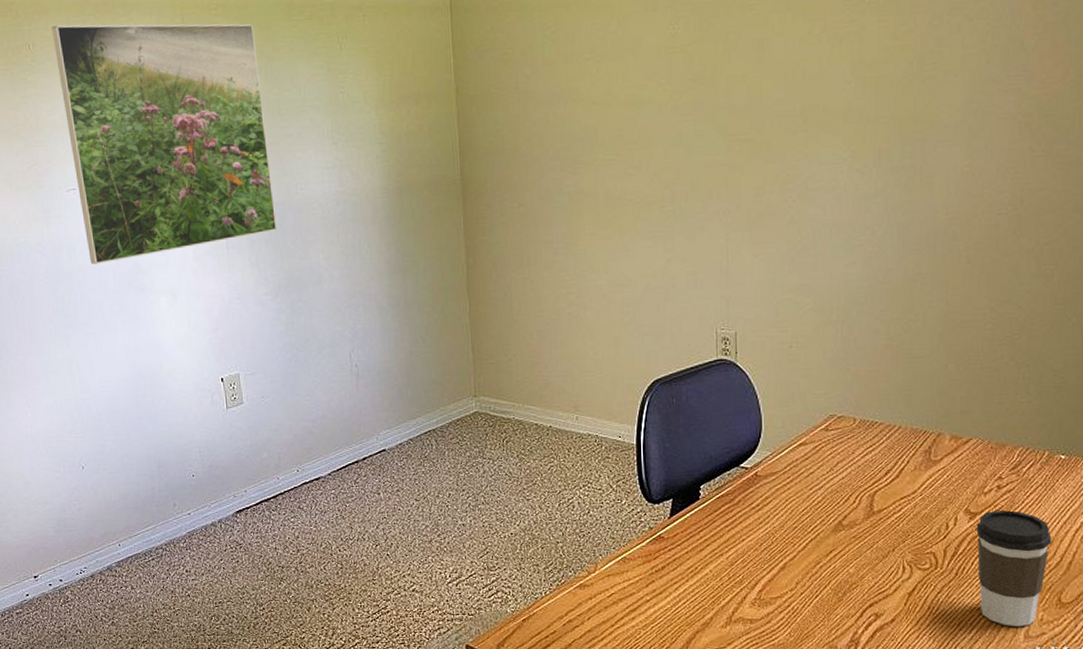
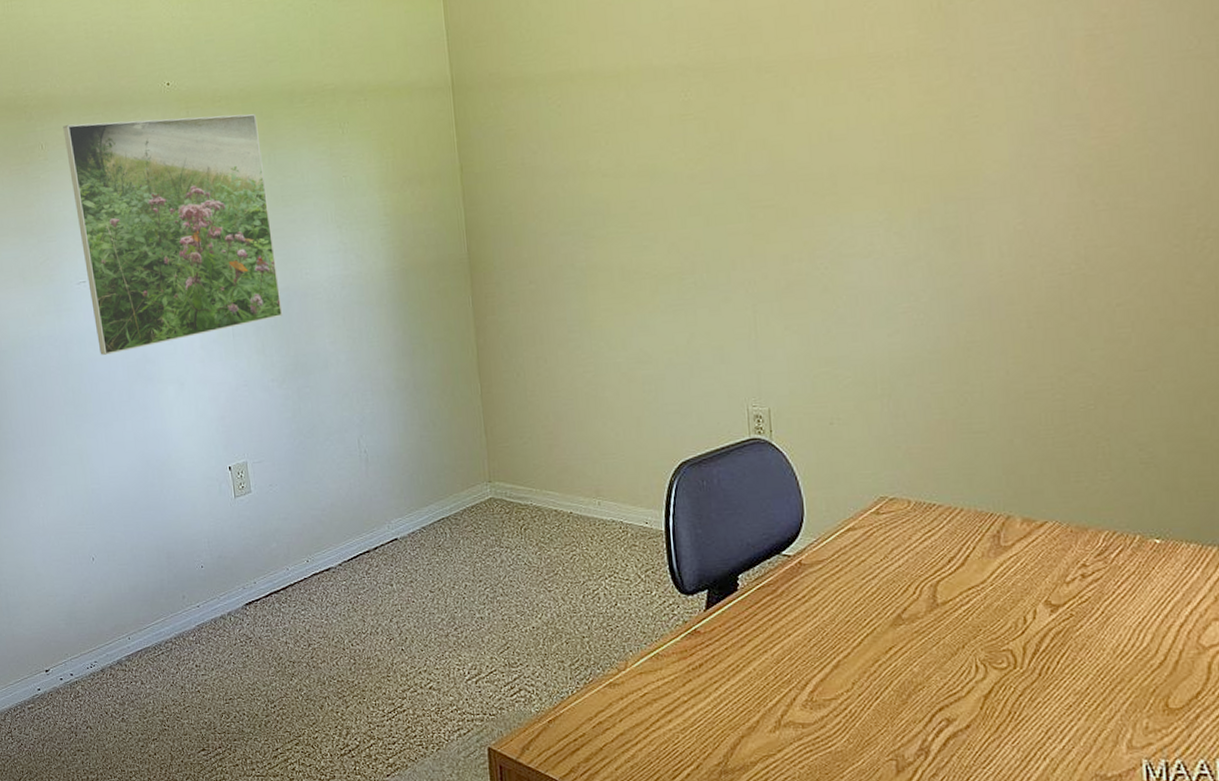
coffee cup: present [976,510,1052,627] -> none [1059,602,1152,736]

